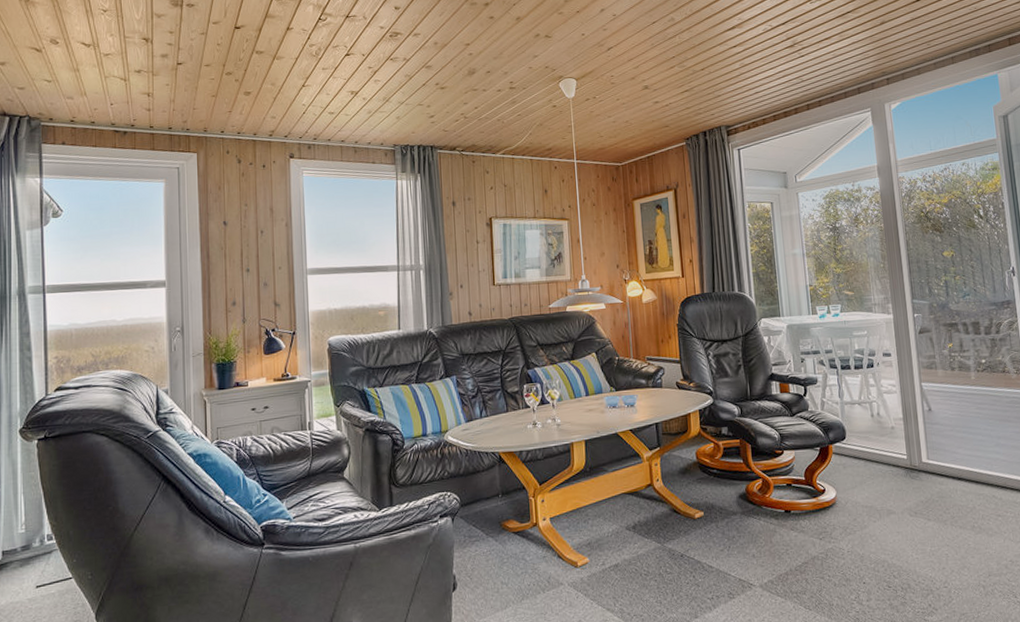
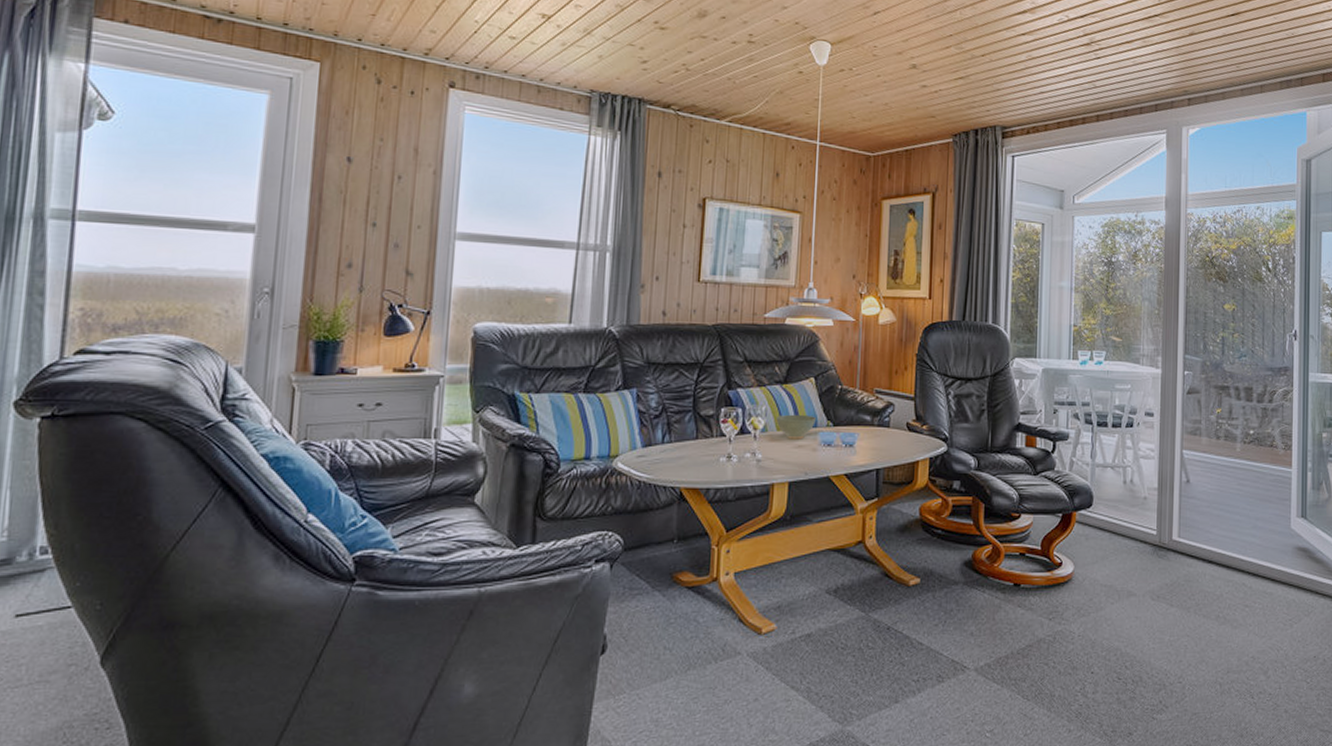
bowl: none [568,383,601,405] -> present [776,414,816,439]

